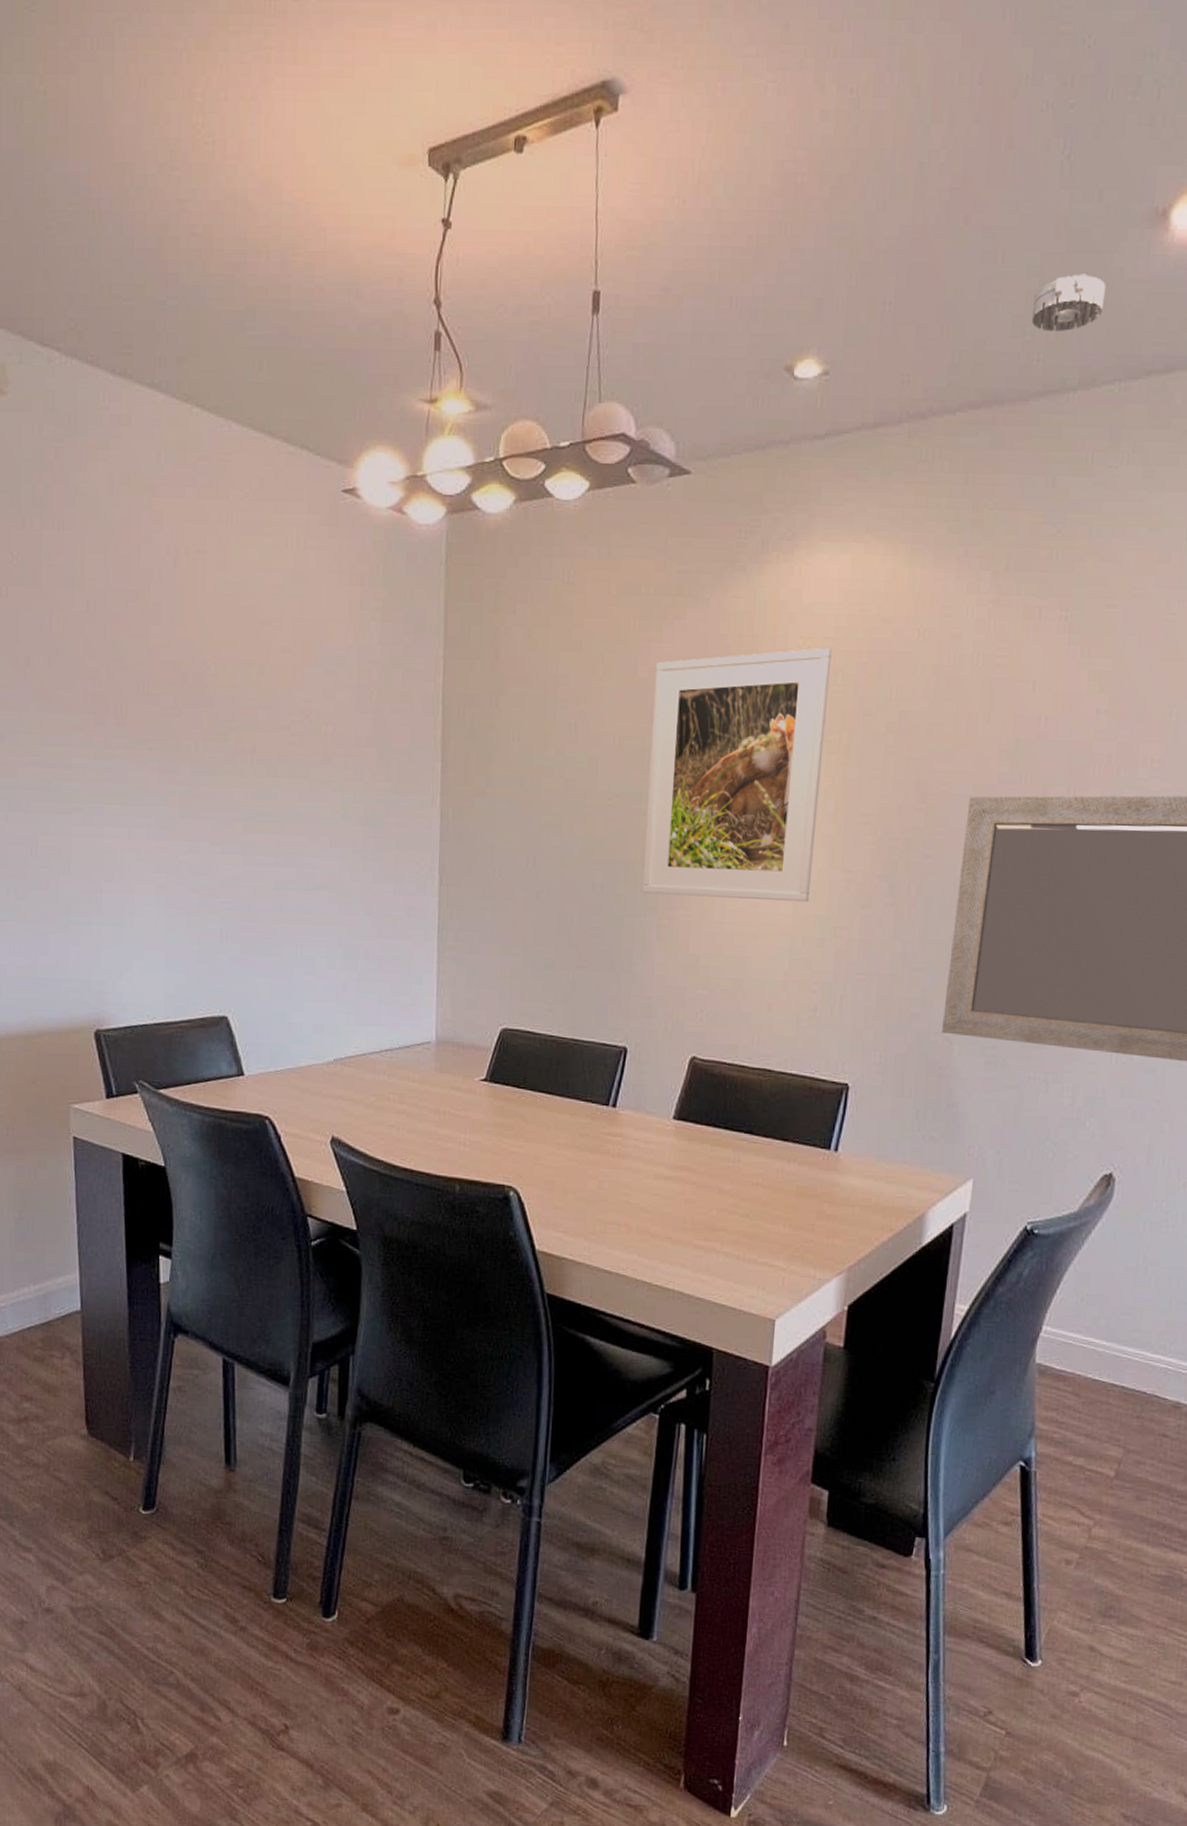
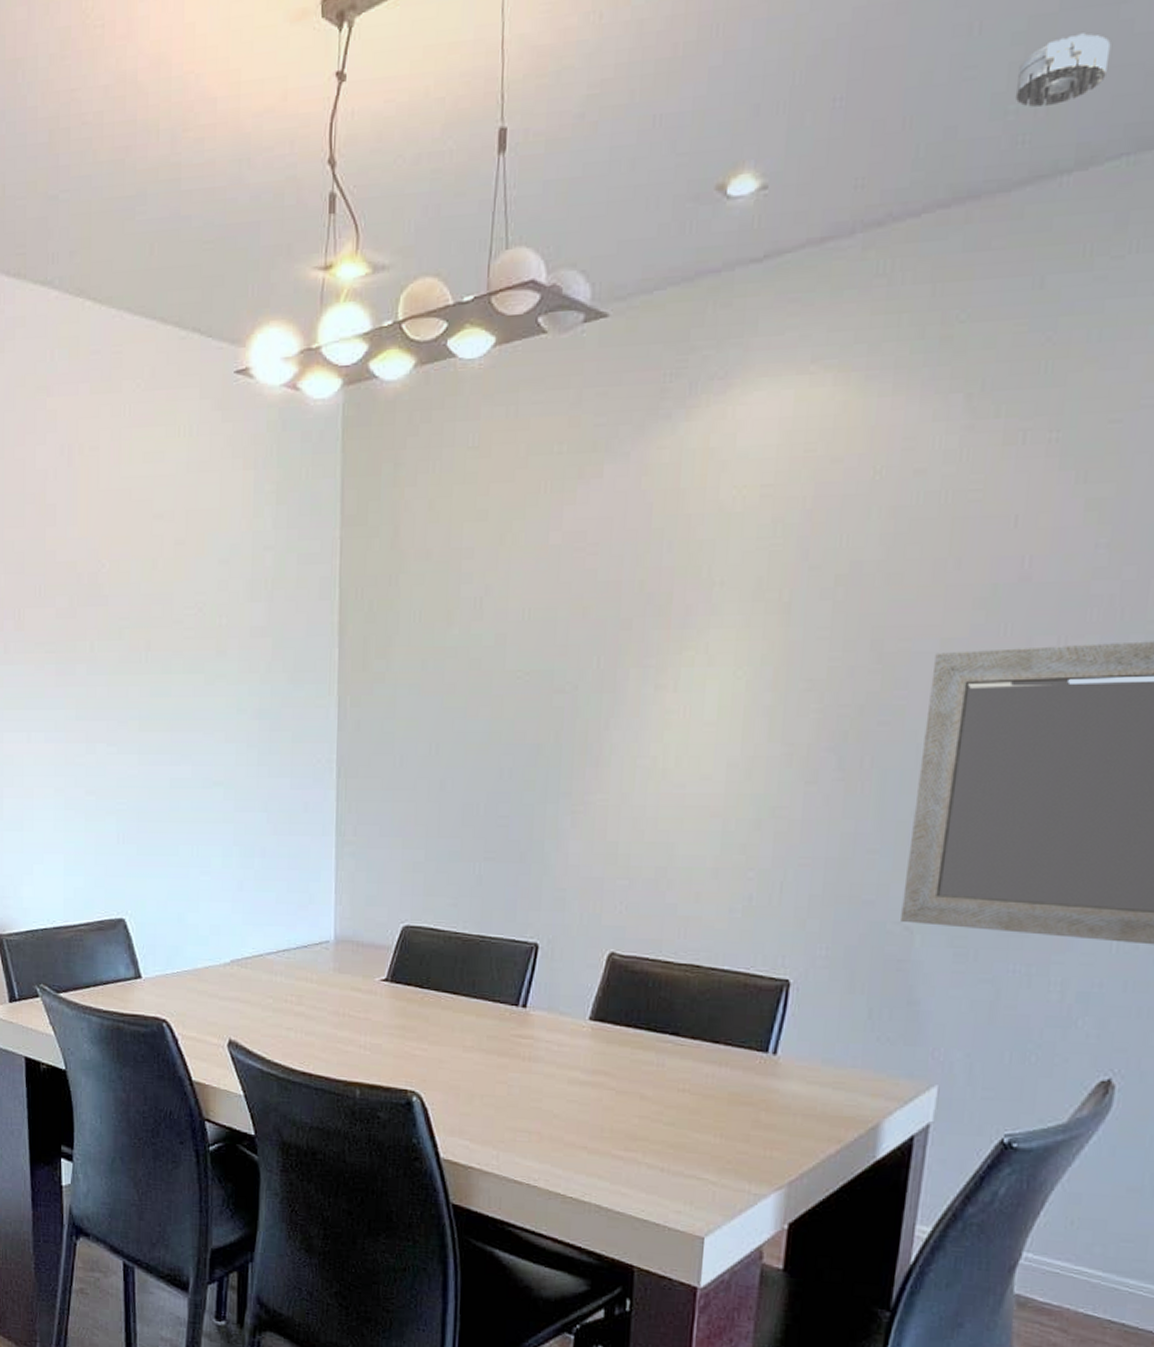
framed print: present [642,647,832,903] -> none [555,496,771,781]

